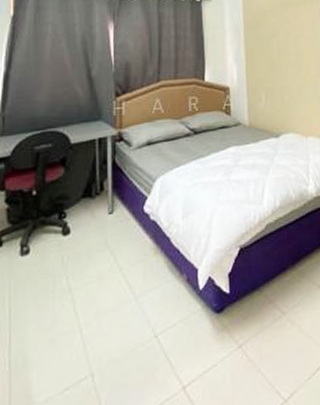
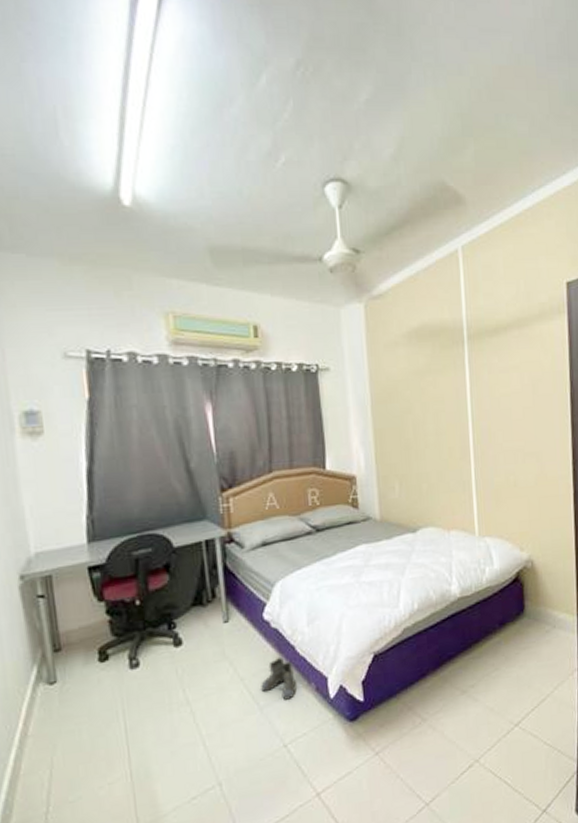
boots: none [137,248,175,290] -> present [261,657,302,700]

